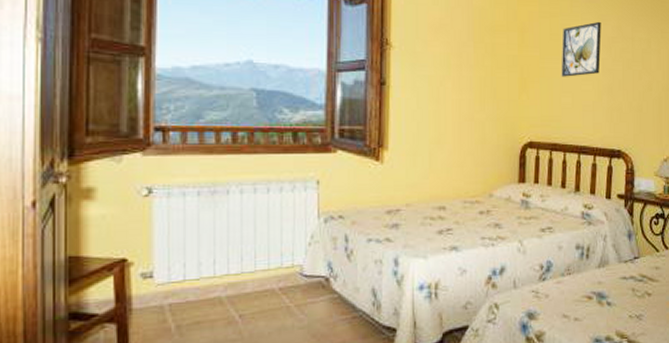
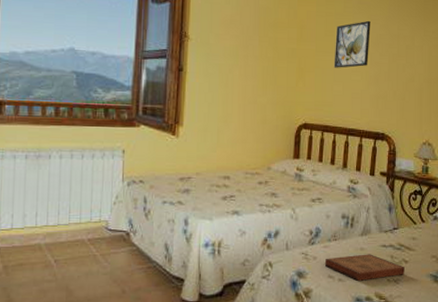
book: none [558,288,648,319] -> present [324,254,405,281]

